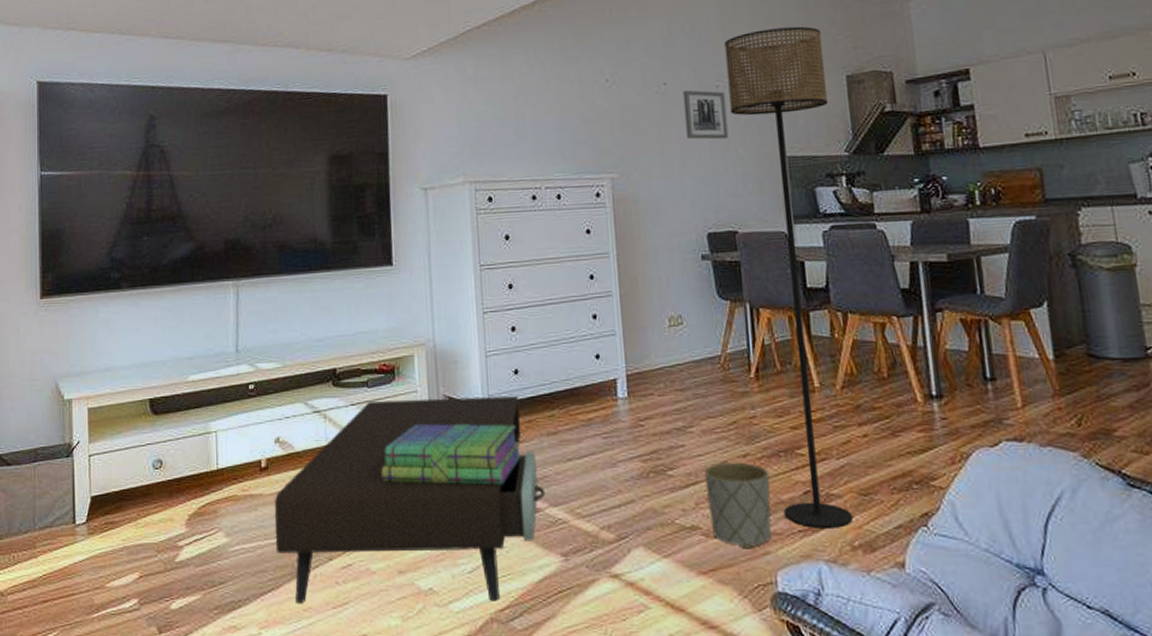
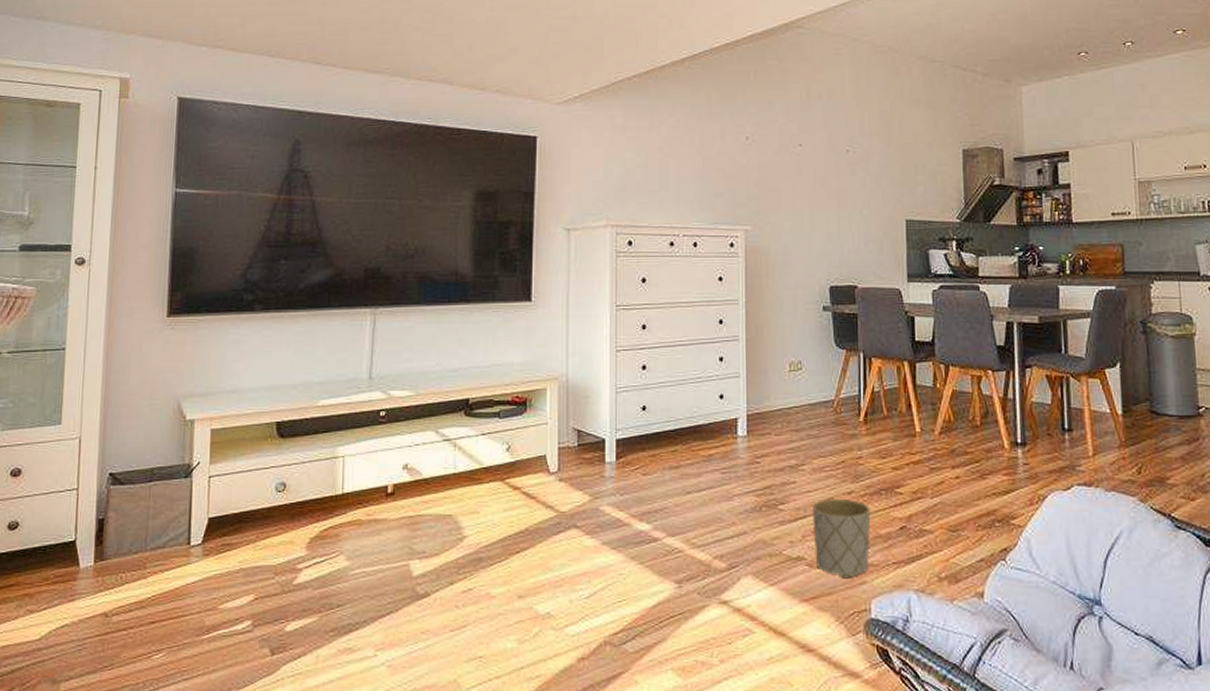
coffee table: present [274,395,546,603] -> none [397,430,664,626]
stack of books: present [381,423,522,485] -> none [507,455,644,515]
wall art: present [682,90,729,140] -> none [816,152,855,200]
floor lamp: present [724,26,853,528] -> none [856,101,946,561]

